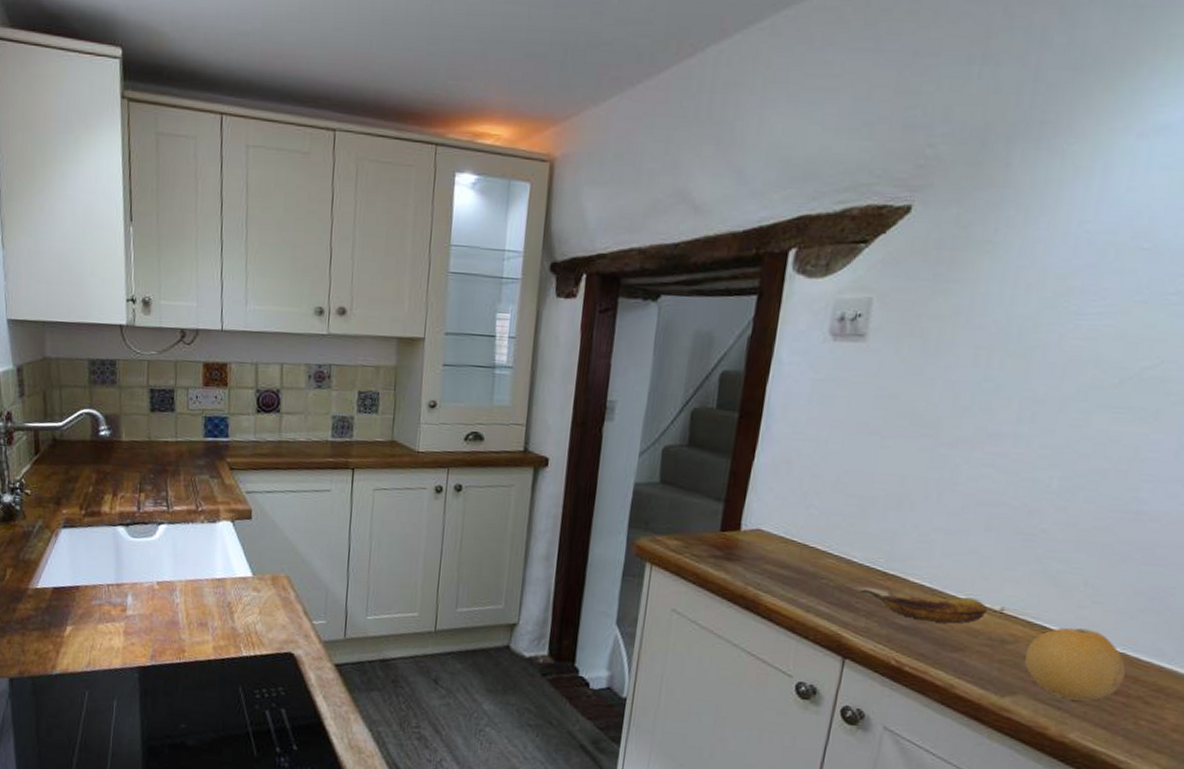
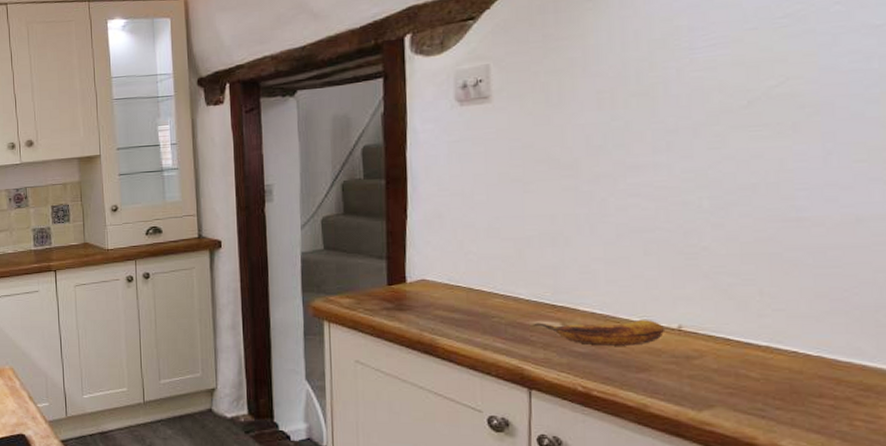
fruit: present [1024,627,1126,701] -> none [714,336,826,407]

